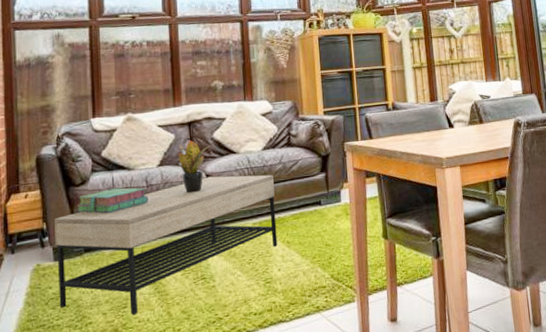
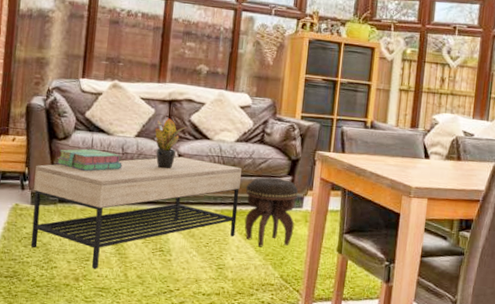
footstool: none [280,177,337,251] -> present [244,177,299,247]

